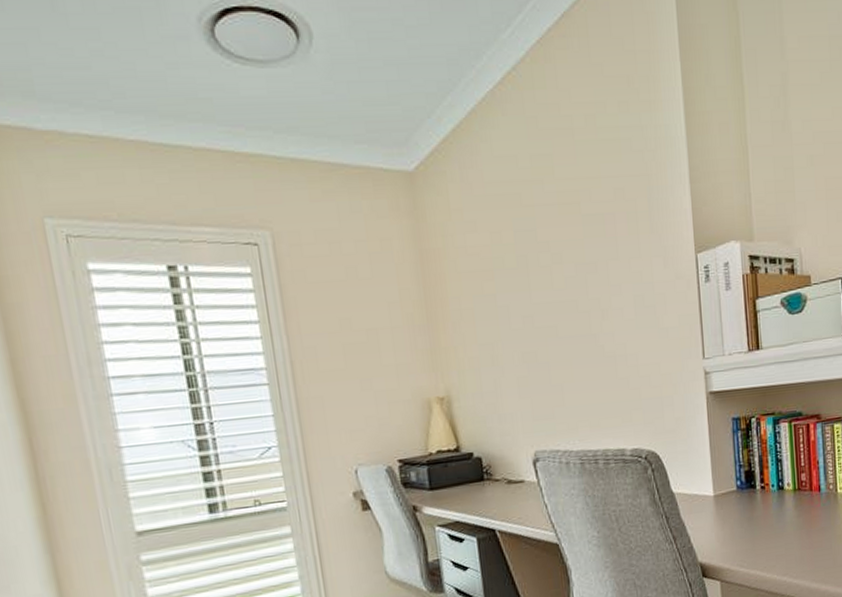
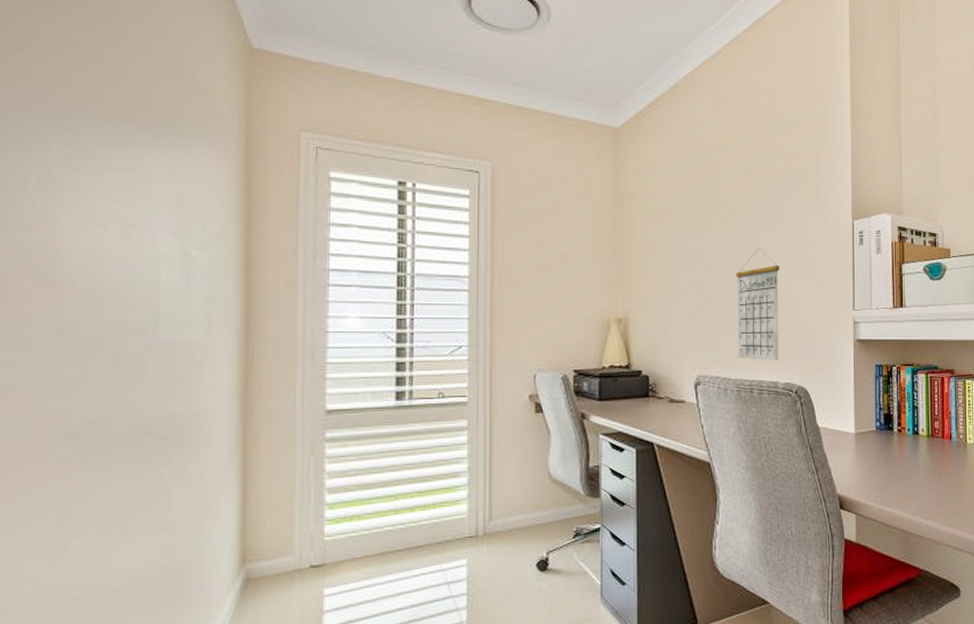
calendar: none [566,298,623,428] -> present [736,248,780,360]

